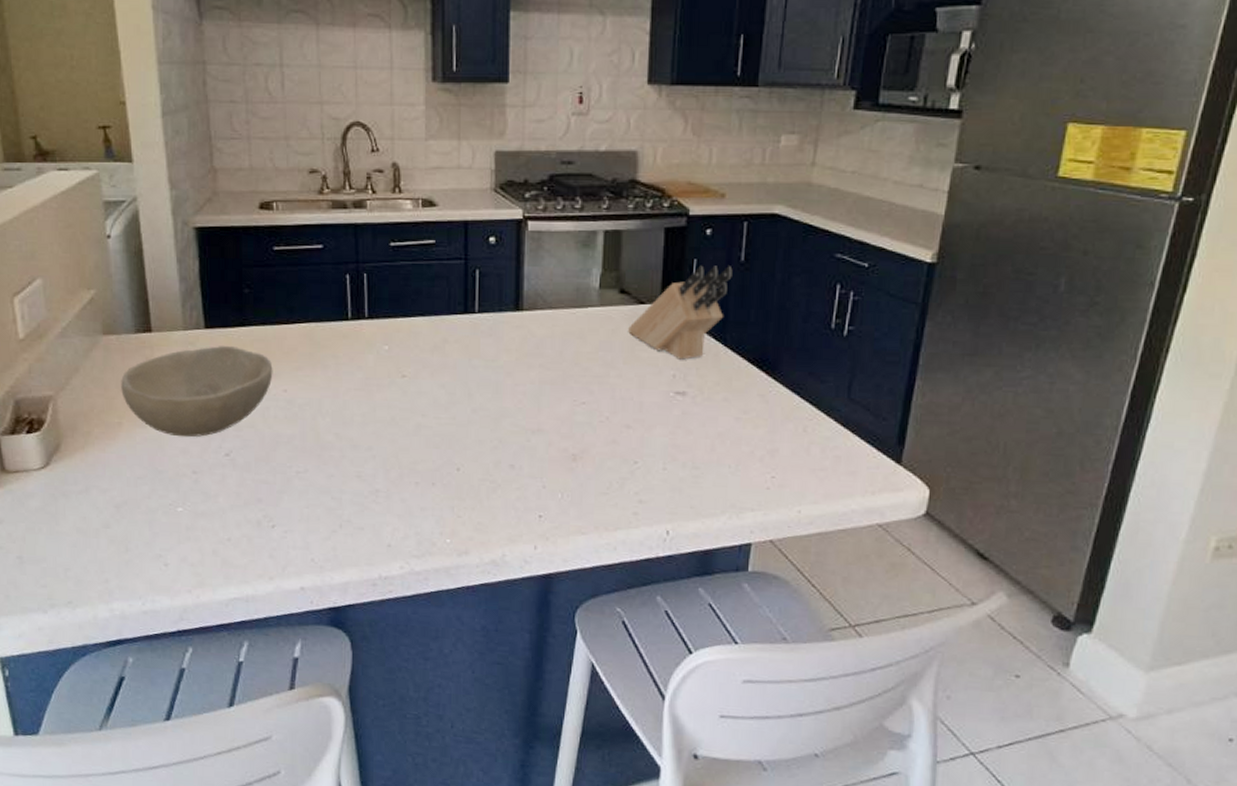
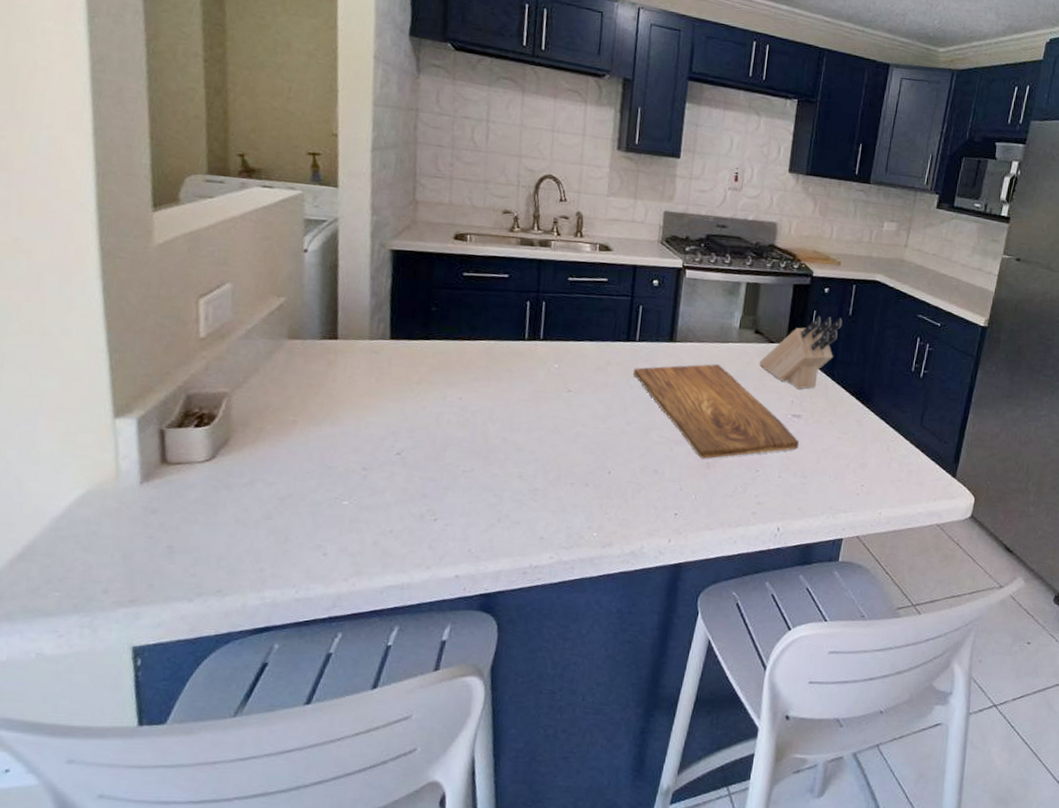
bowl: present [121,346,273,438] -> none [300,355,451,437]
cutting board: none [476,335,686,450] -> present [633,364,799,459]

